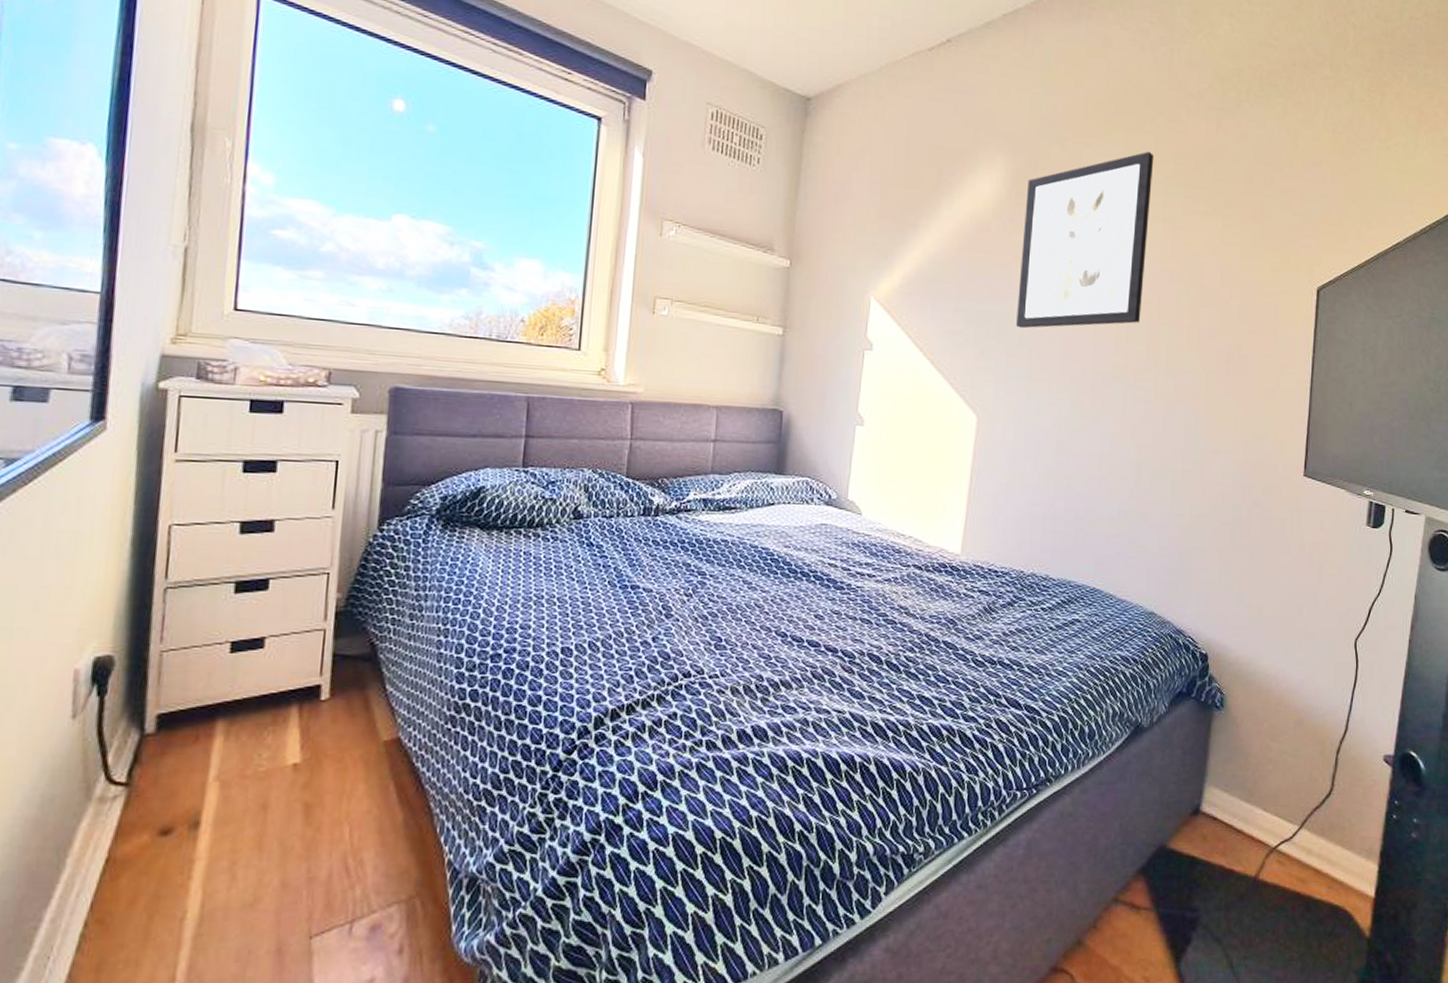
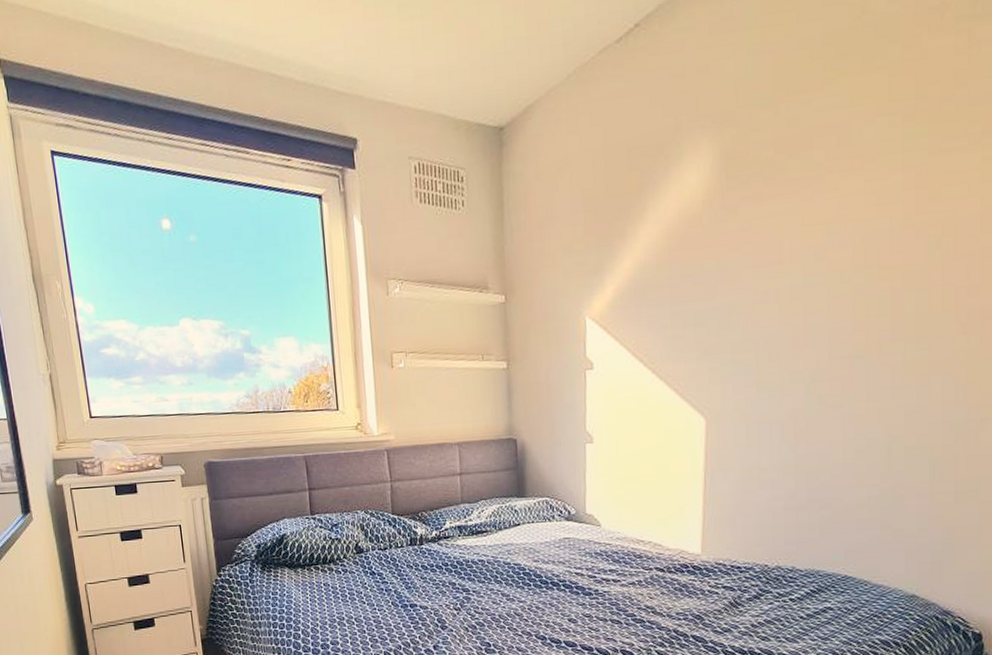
wall art: present [1016,151,1154,329] -> none [738,91,888,322]

